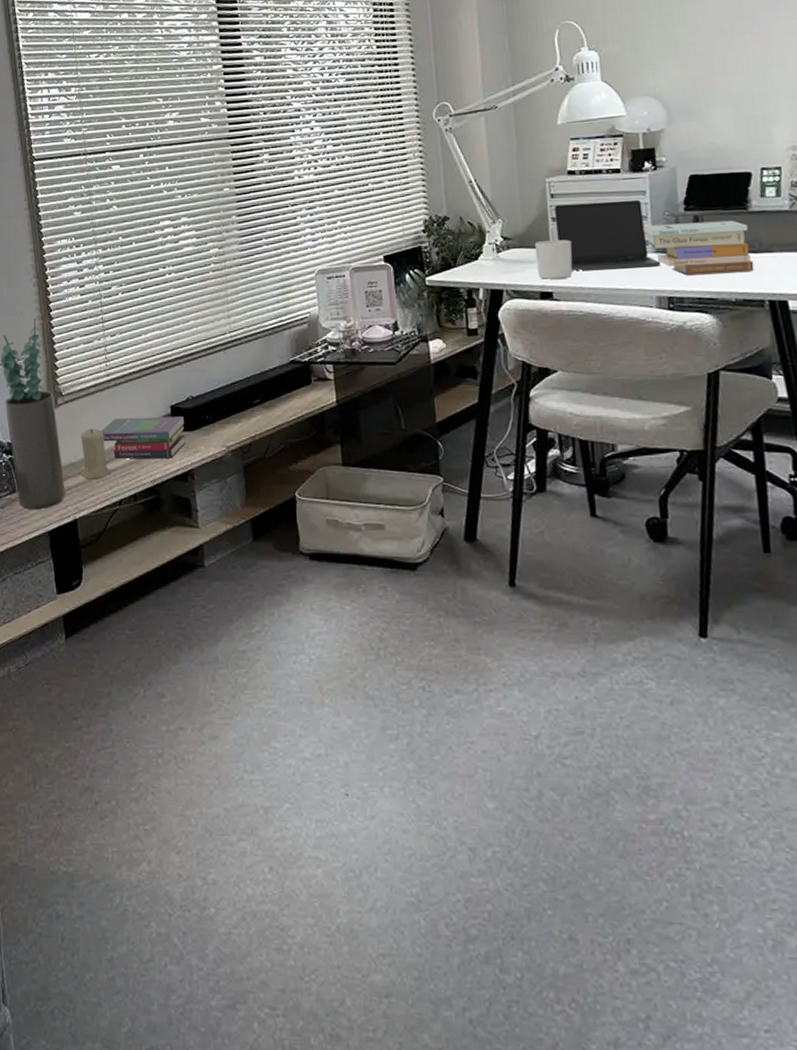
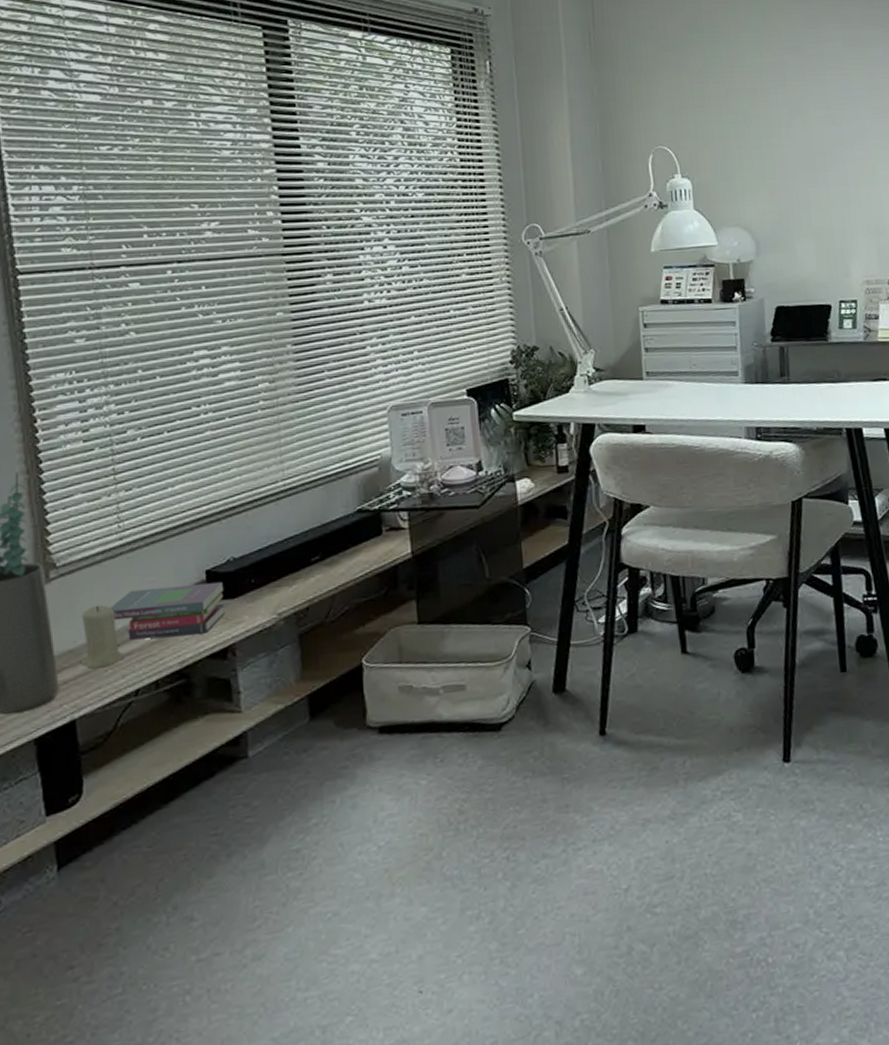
mug: present [534,239,573,279] -> none [627,370,666,412]
laptop: present [554,199,661,271] -> none [647,330,750,402]
books: present [642,220,755,276] -> none [732,351,834,406]

